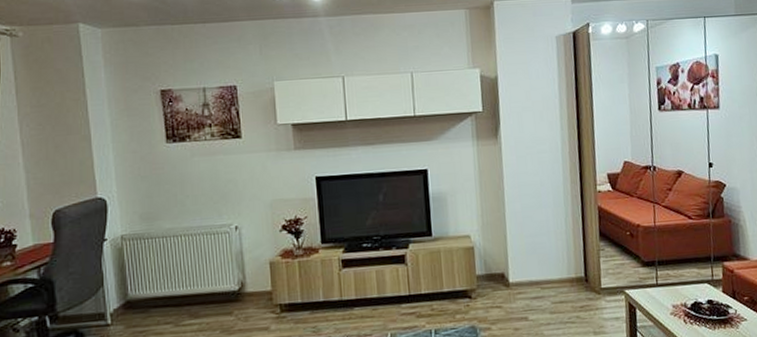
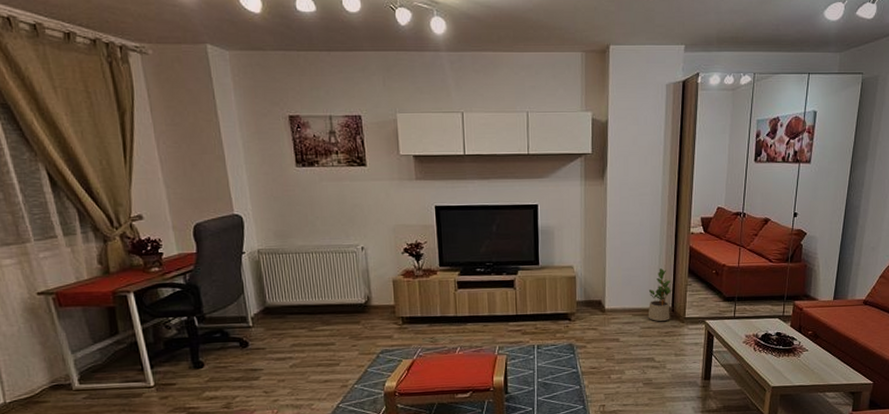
potted plant: none [556,233,584,294] -> present [648,268,672,321]

